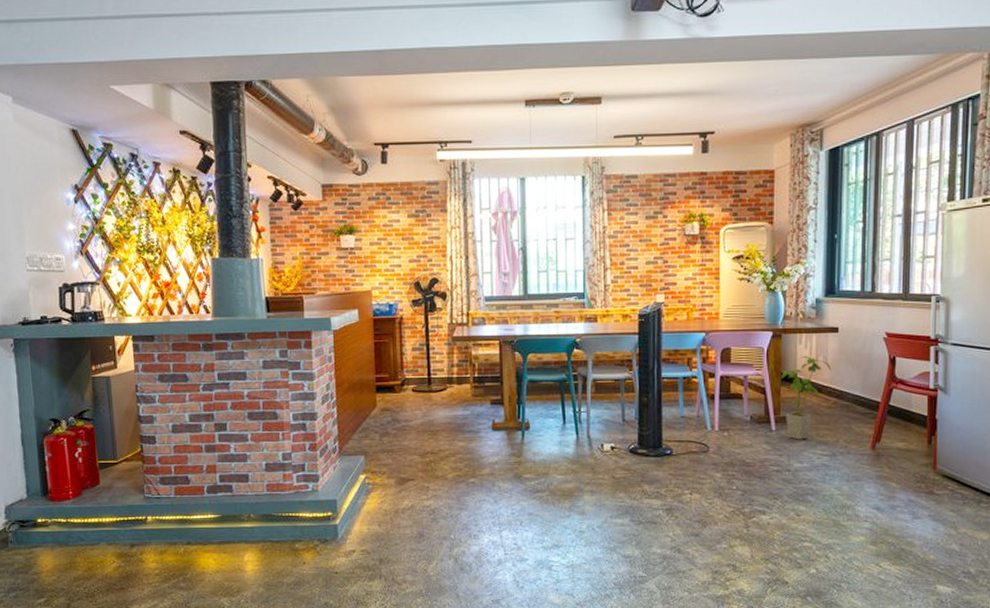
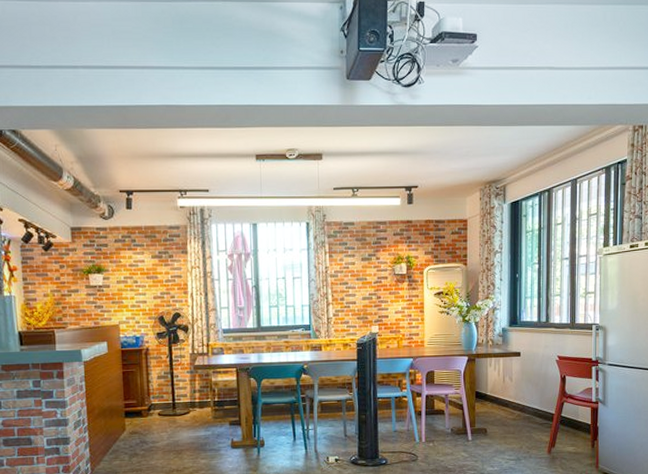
house plant: present [781,356,831,440] -> none [475,377,515,448]

